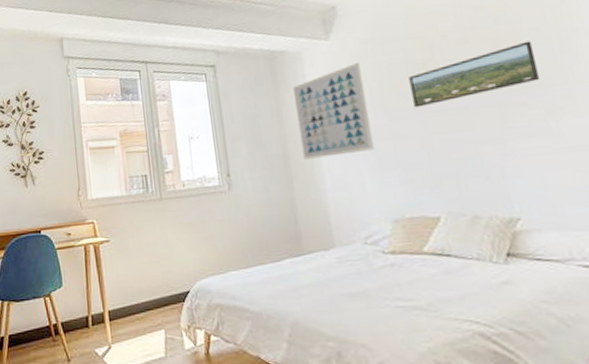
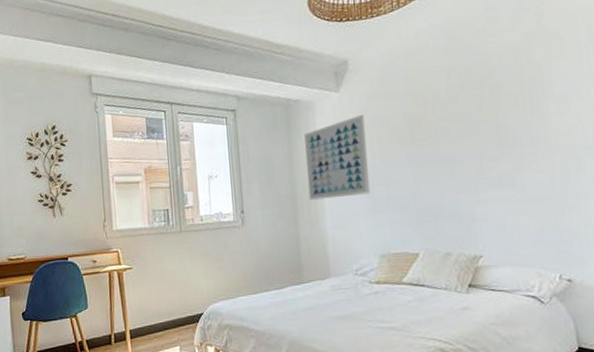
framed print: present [409,41,541,108] -> none [405,103,512,158]

